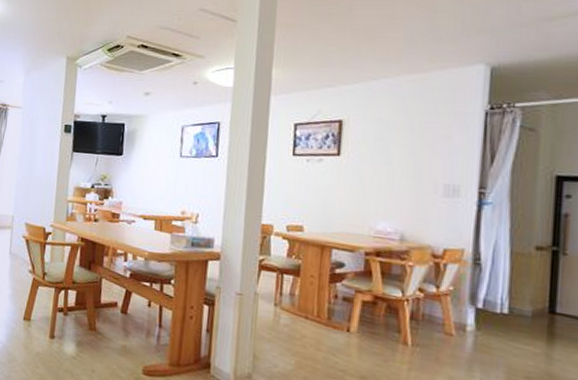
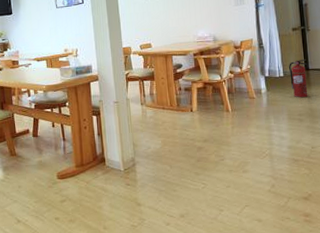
fire extinguisher: none [519,294,553,355] -> present [289,59,308,98]

